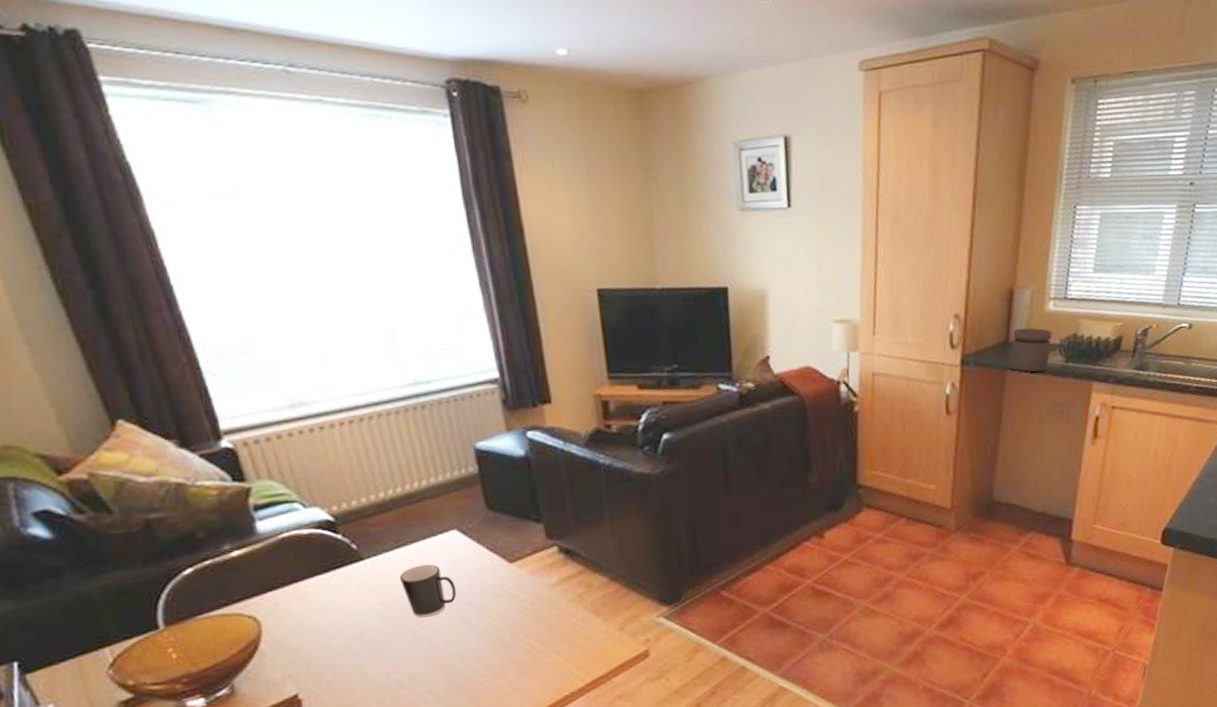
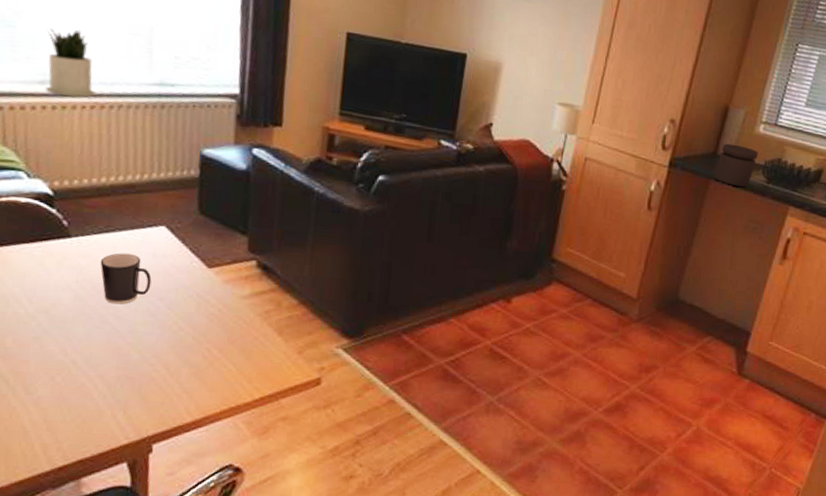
planter: none [284,342,351,417] -> present [44,28,96,98]

